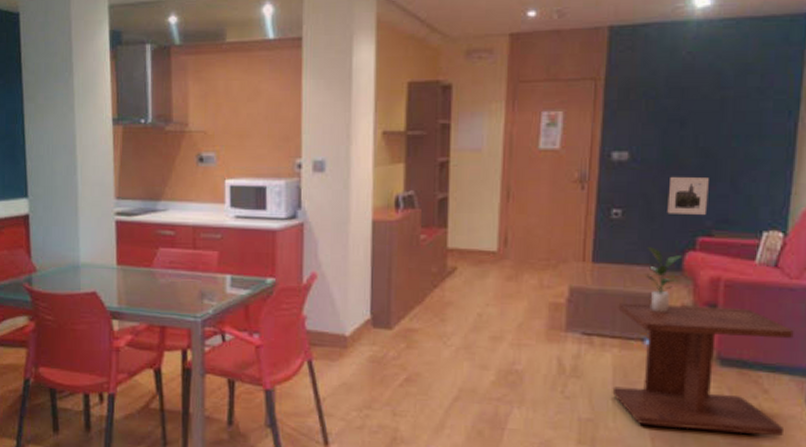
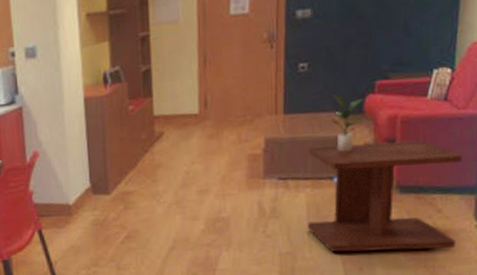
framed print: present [667,176,709,215] -> none [348,25,384,63]

